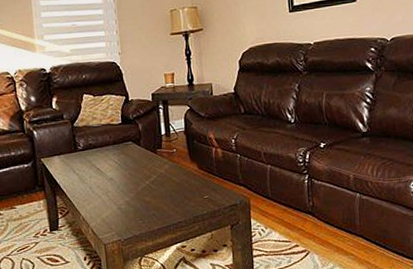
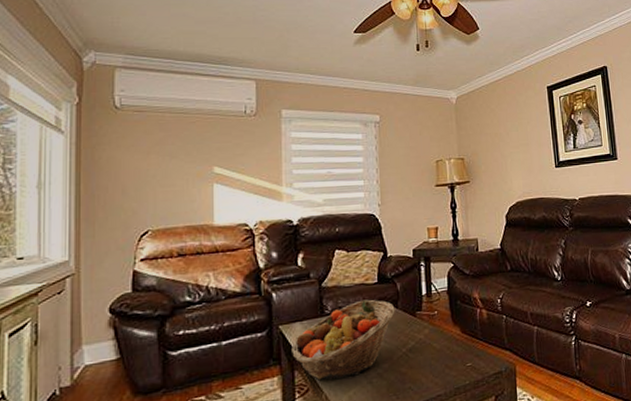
fruit basket: none [52,138,138,205] -> present [292,299,395,380]

